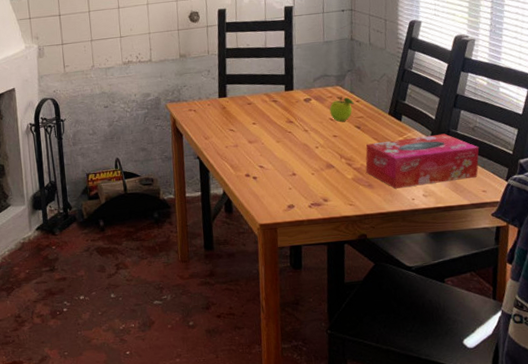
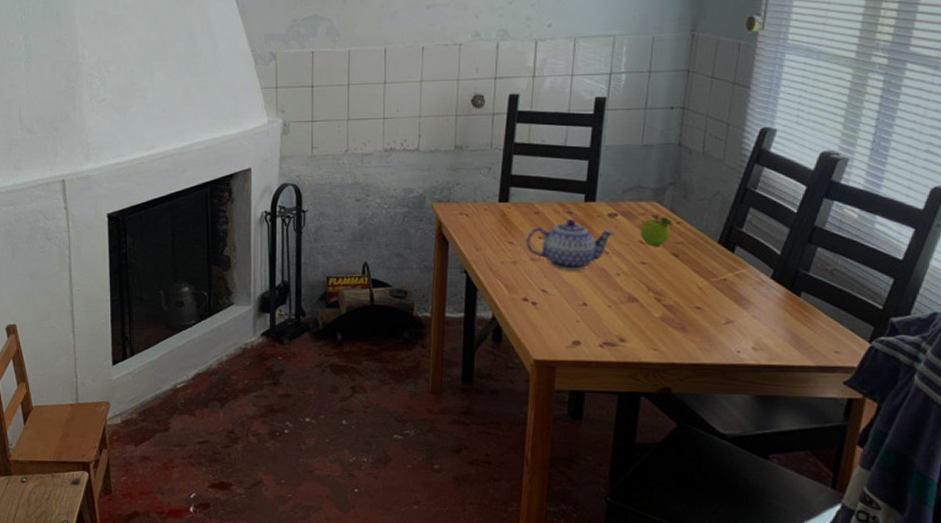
teapot: none [243,106,311,148] -> present [526,219,614,270]
tissue box: present [365,133,480,189] -> none [680,274,837,336]

